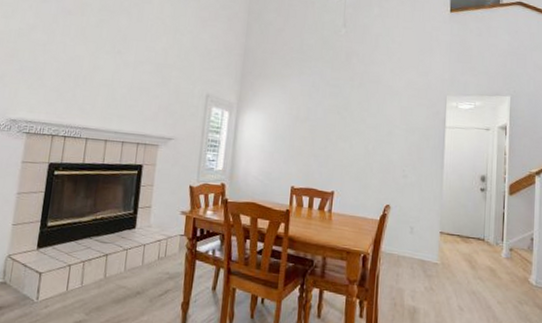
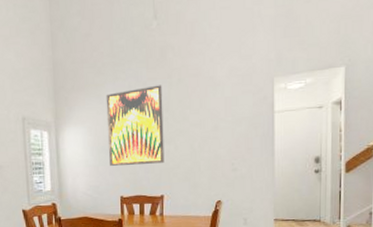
wall art: none [285,85,344,159] -> present [106,85,165,166]

